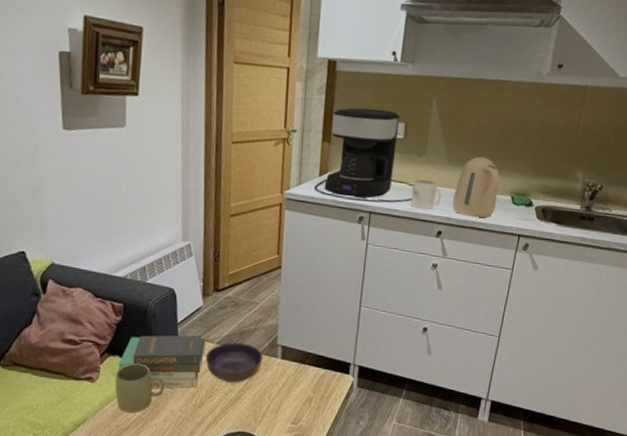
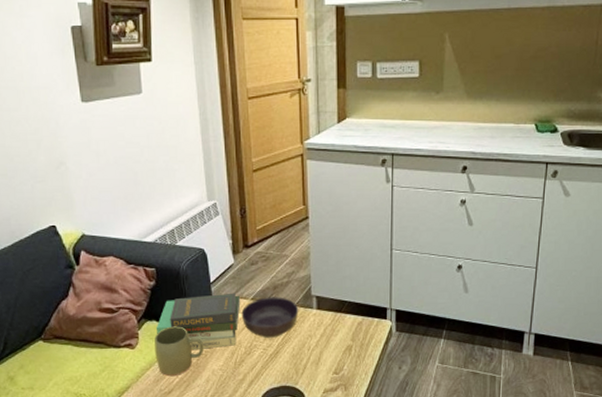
coffee maker: present [314,107,414,203] -> none [334,50,435,145]
mug: present [410,178,442,211] -> none [433,115,463,147]
kettle: present [451,156,500,219] -> none [474,87,521,150]

